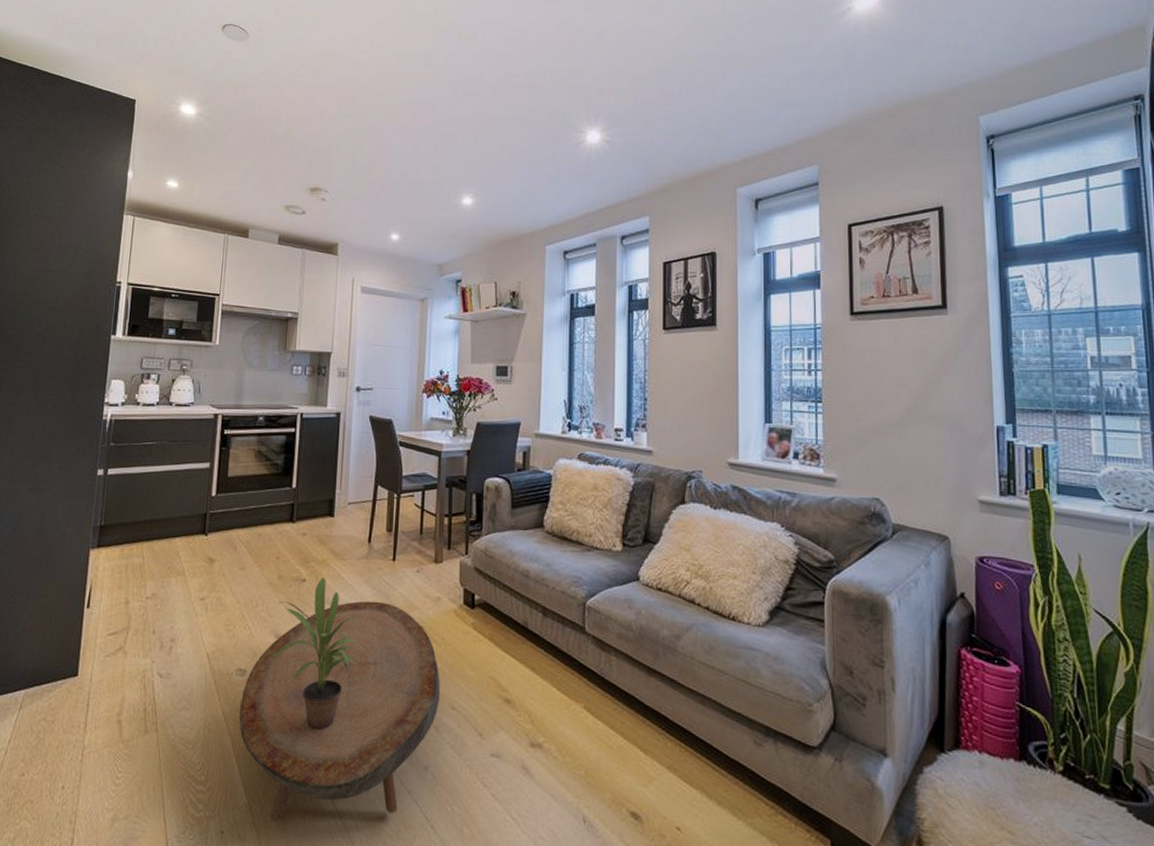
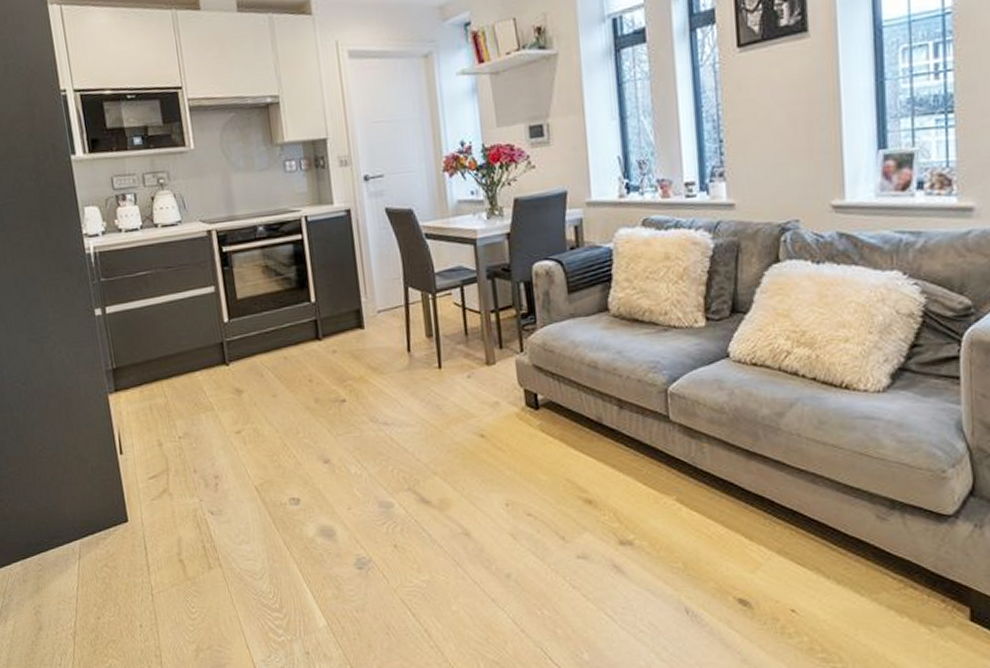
coffee table: present [239,601,440,821] -> none [300,413,514,638]
potted plant: present [272,577,356,731] -> none [320,395,415,550]

